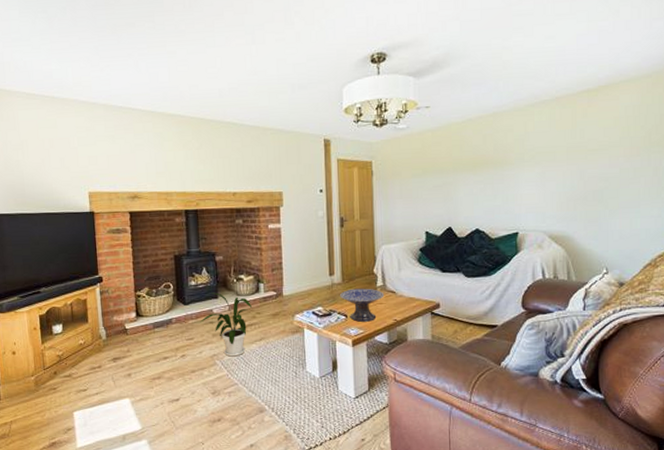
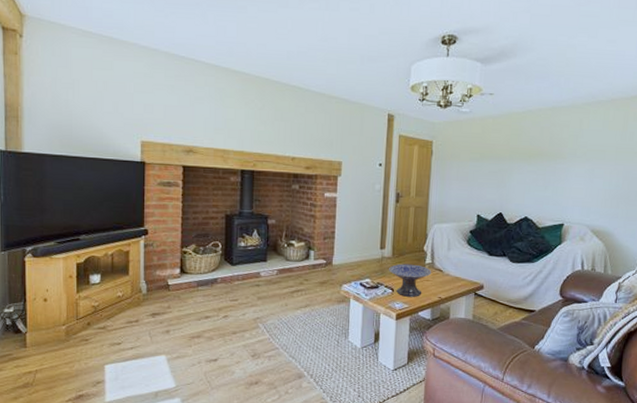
house plant: present [200,292,253,357] -> none [246,255,301,321]

